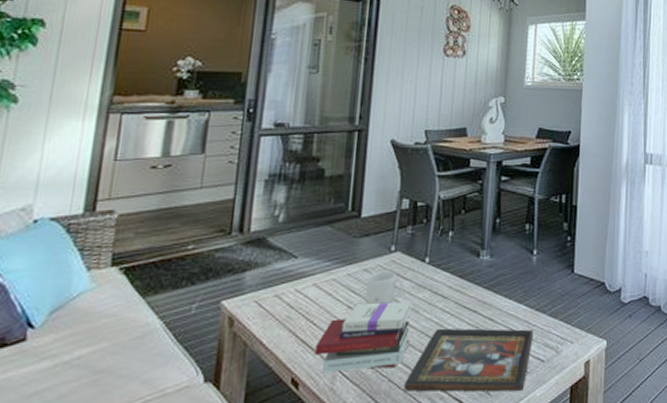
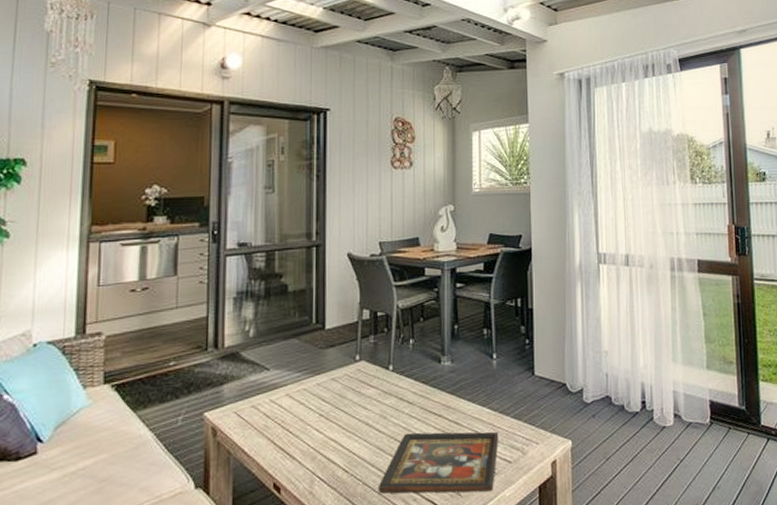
books: present [315,301,412,373] -> none [293,408,381,478]
mug: present [365,271,405,304] -> none [335,379,371,412]

